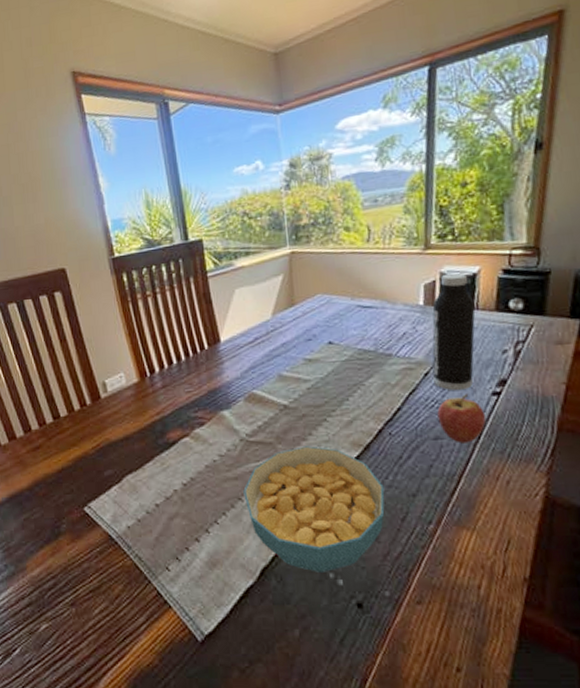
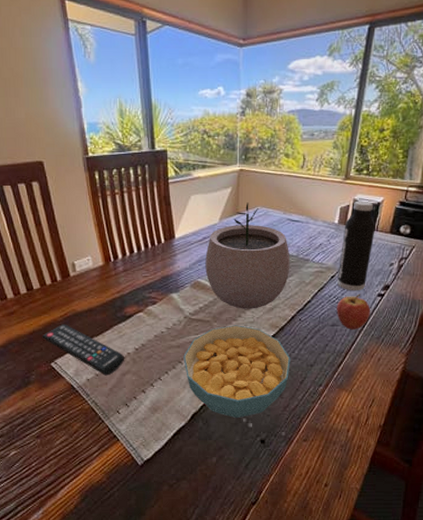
remote control: none [71,458,172,521] -> present [41,324,125,376]
plant pot: none [259,290,369,425] -> present [205,202,290,309]

